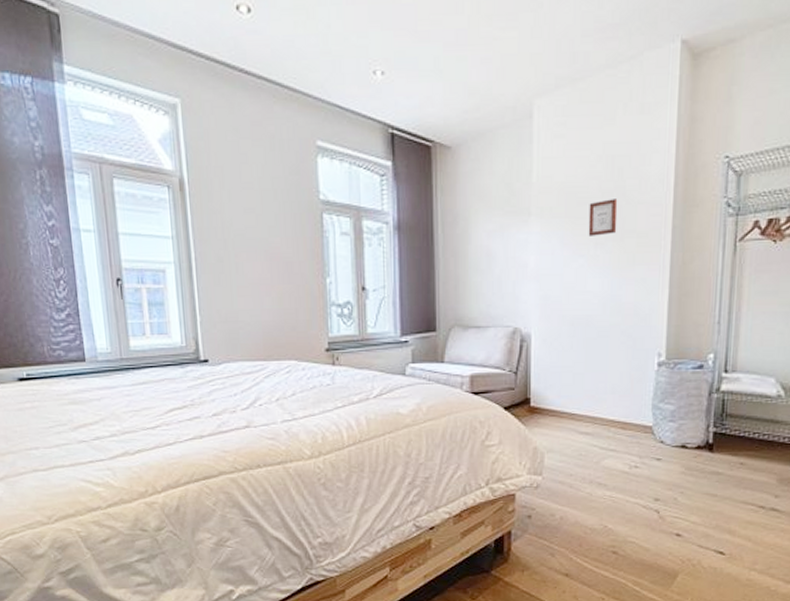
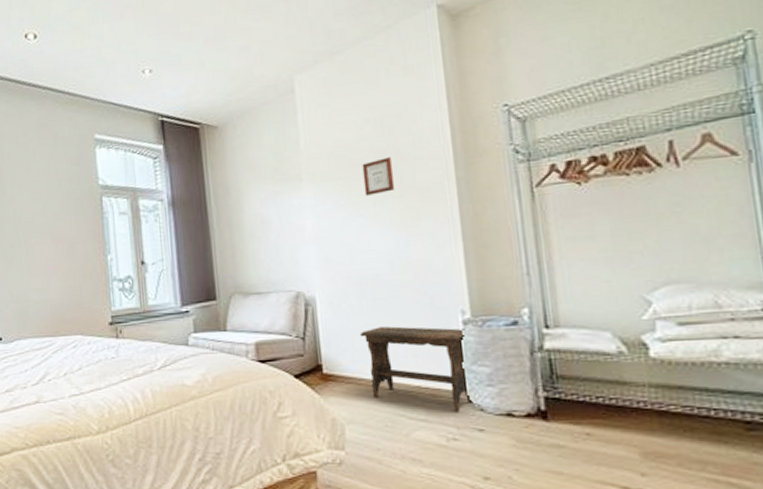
footstool: none [567,365,659,443] -> present [359,326,474,412]

